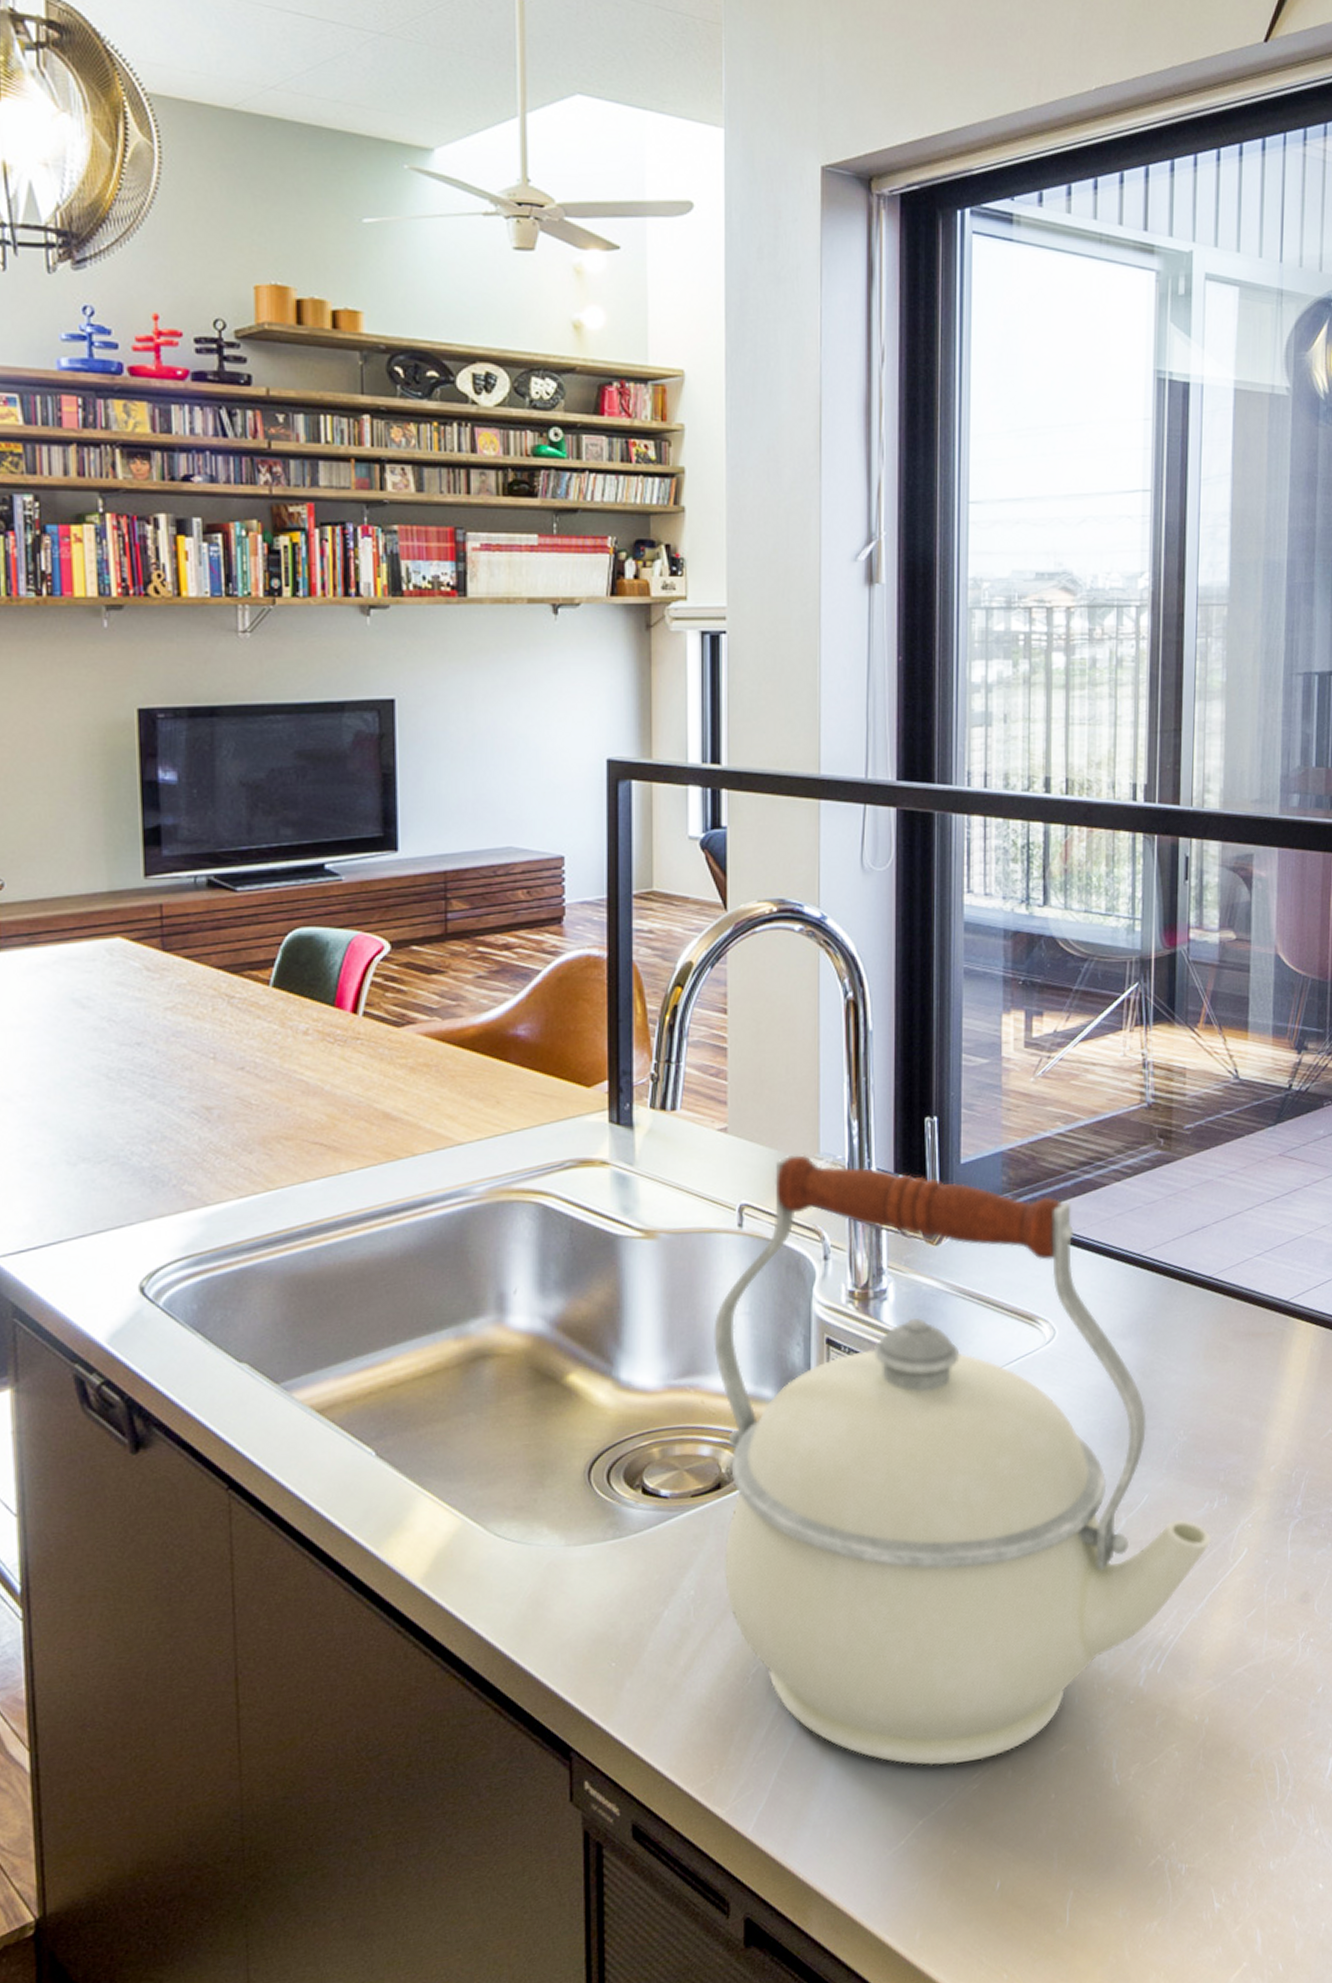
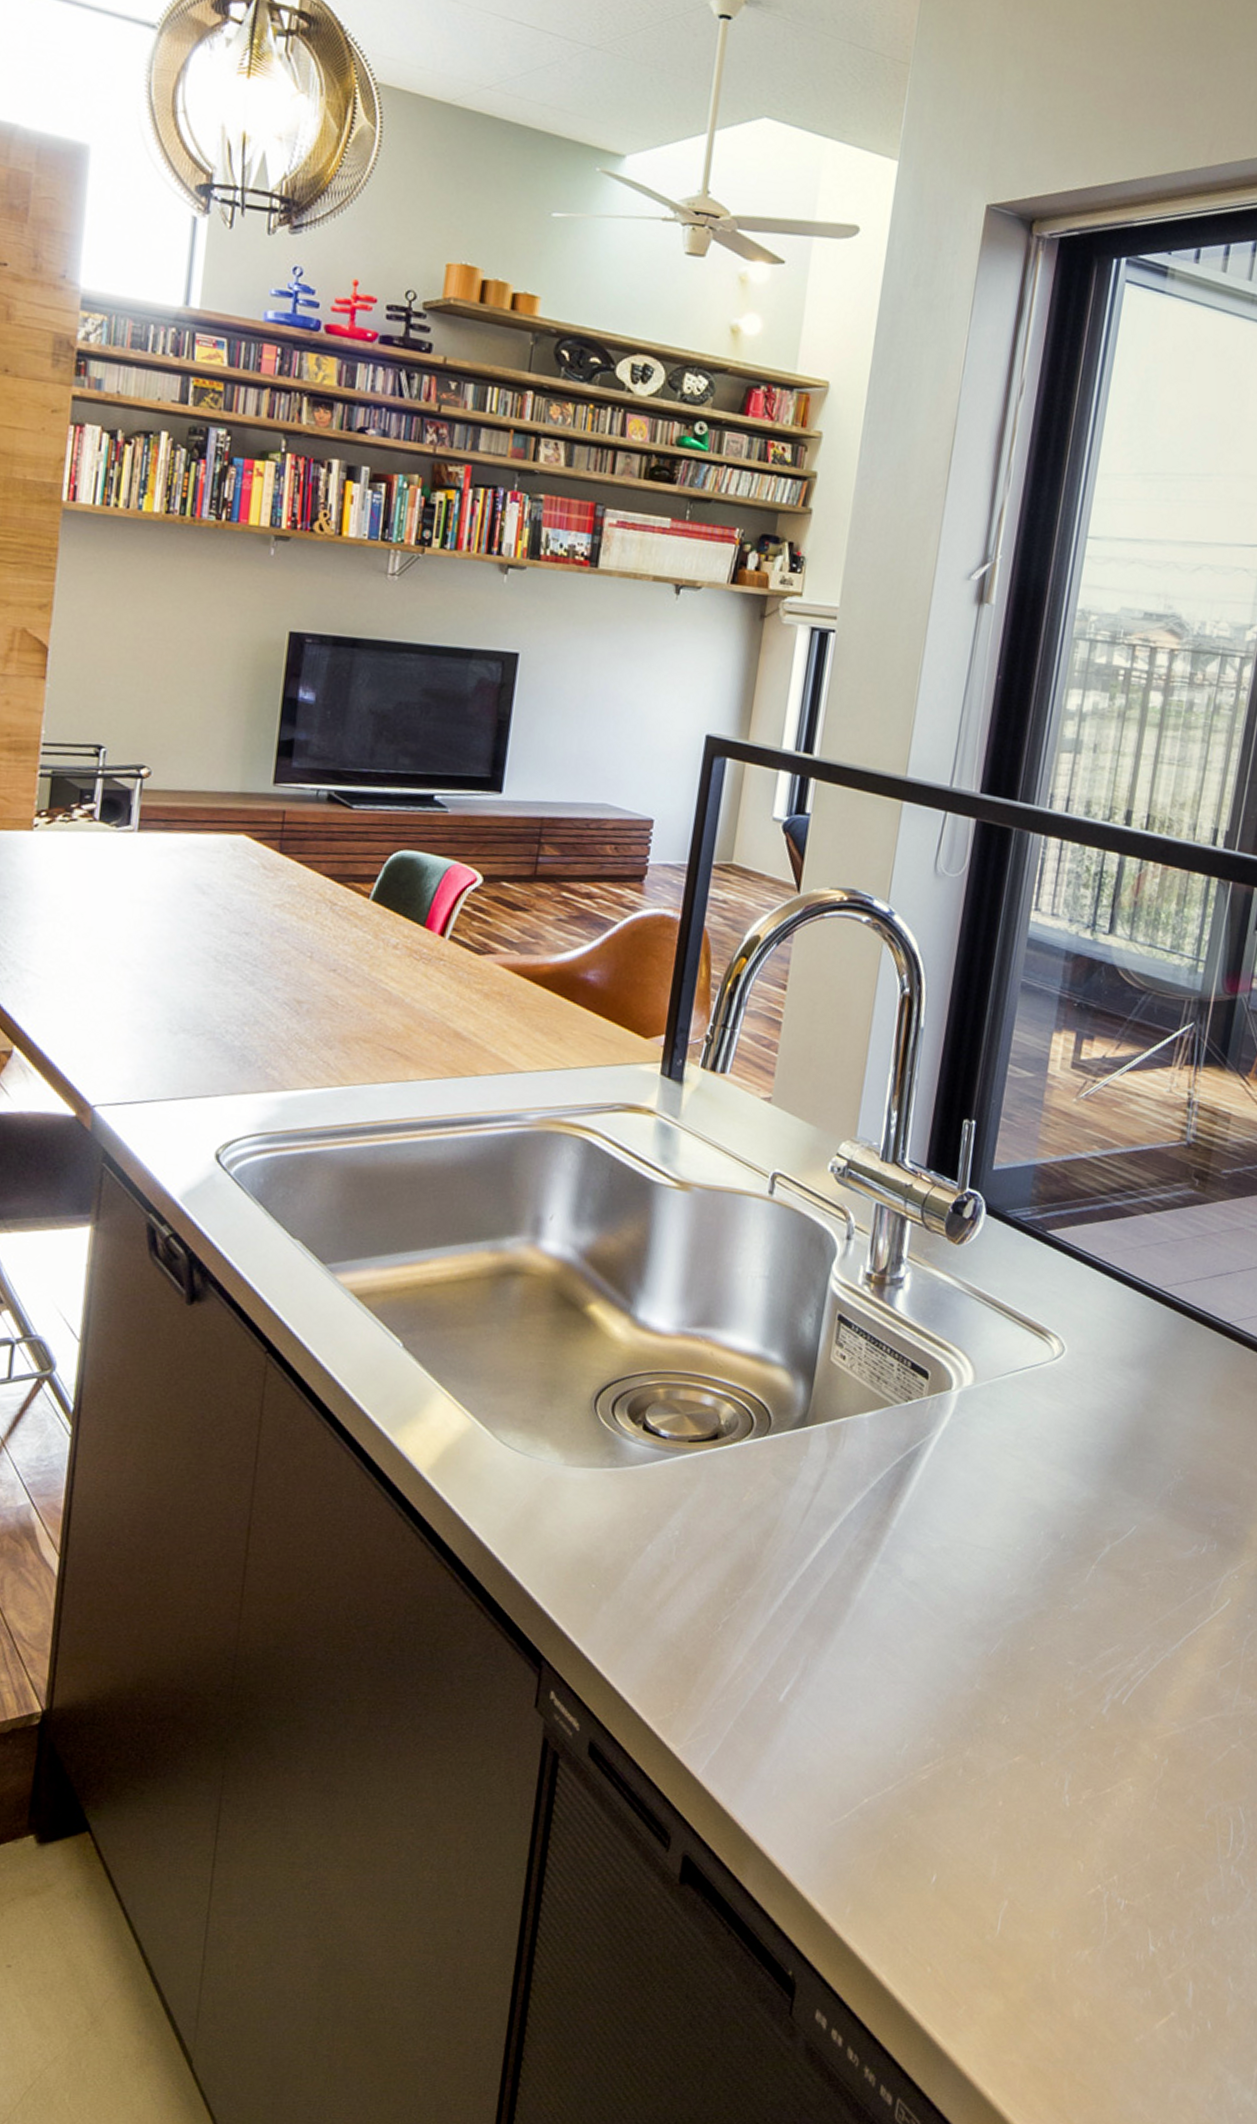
kettle: present [714,1154,1211,1766] -> none [709,1133,1195,1753]

